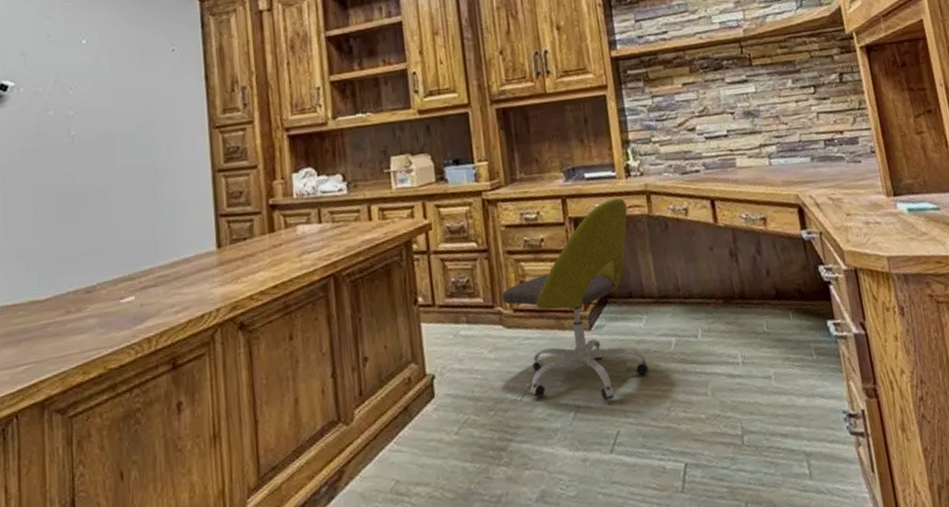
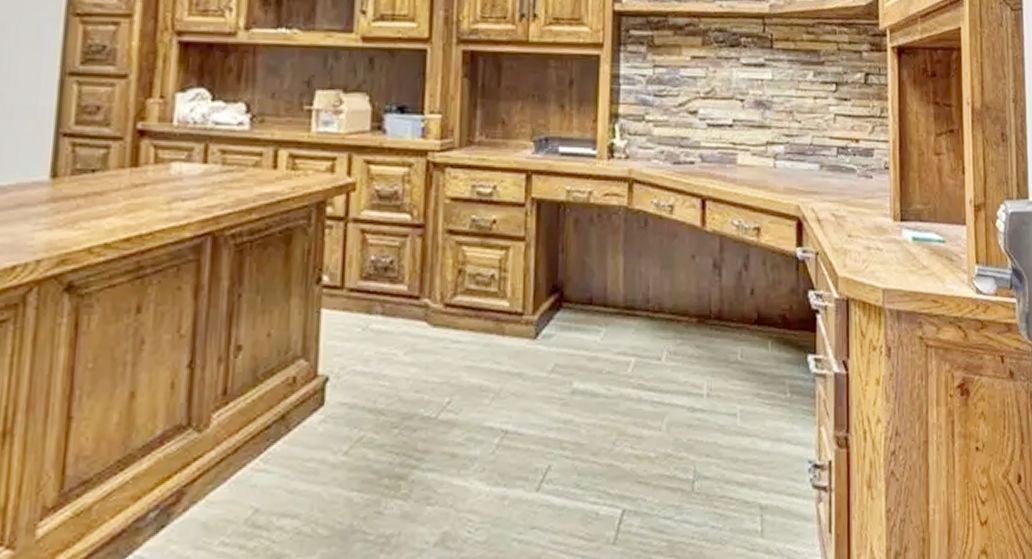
office chair: present [501,198,650,400] -> none [432,182,603,426]

